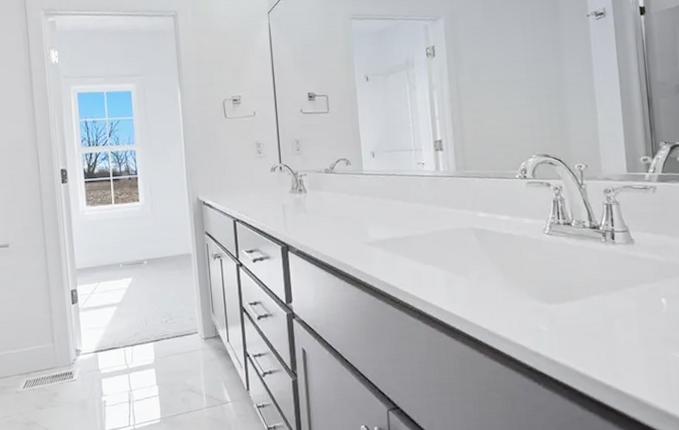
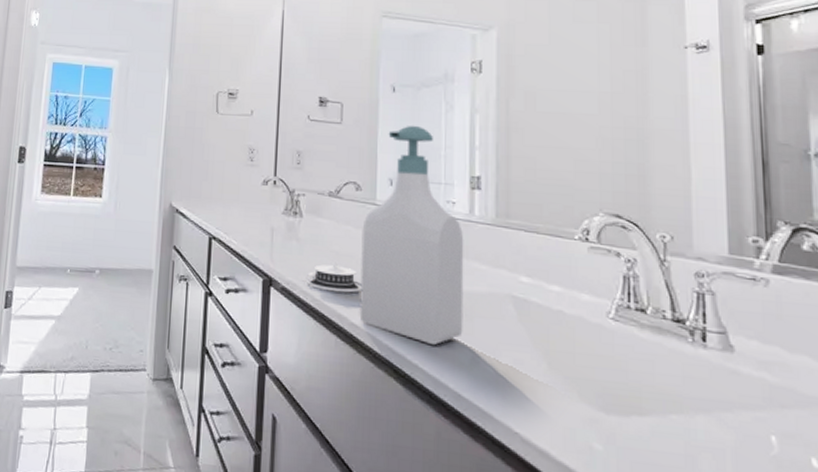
architectural model: none [315,222,360,248] -> present [305,260,362,293]
soap bottle: none [354,106,440,276] -> present [359,125,464,346]

